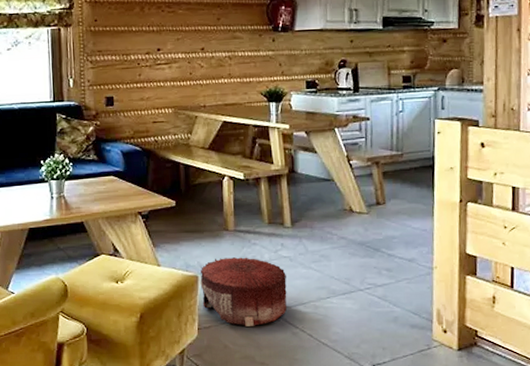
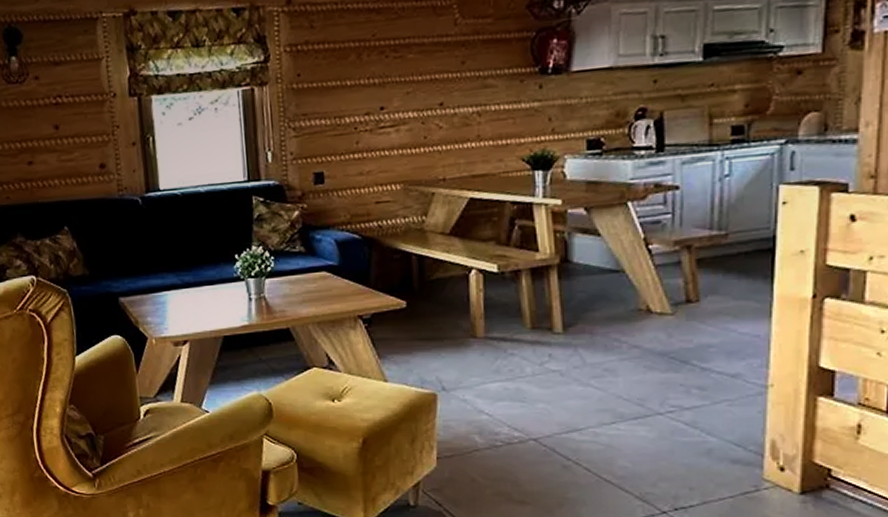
pouf: present [200,257,287,327] -> none [439,371,556,457]

